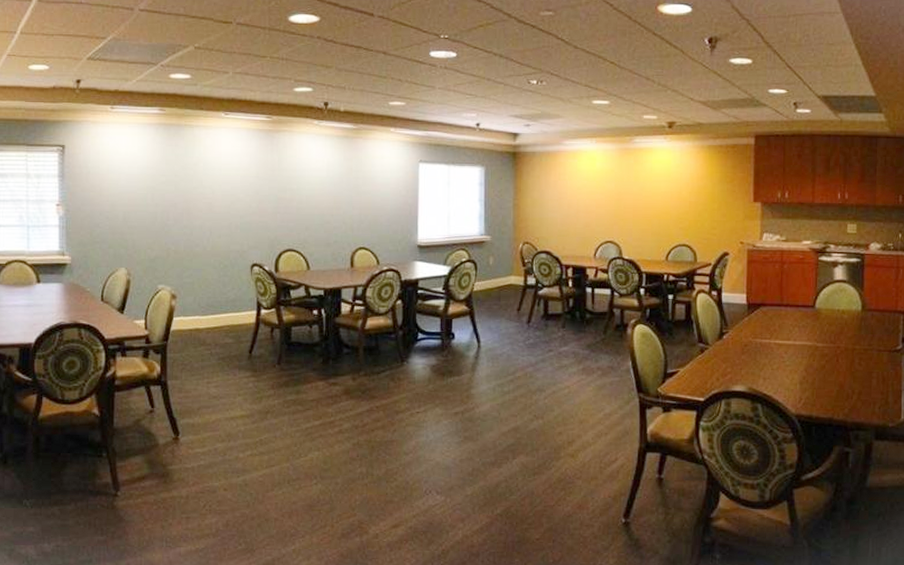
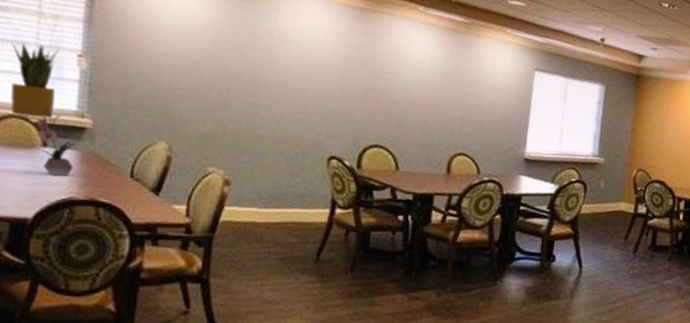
planter: none [9,200,43,259] -> present [10,41,60,119]
flower arrangement: none [31,251,60,306] -> present [36,108,76,177]

